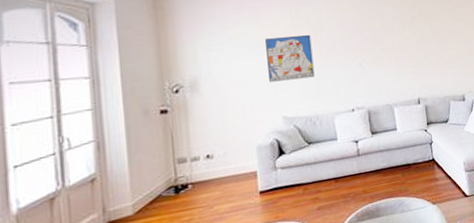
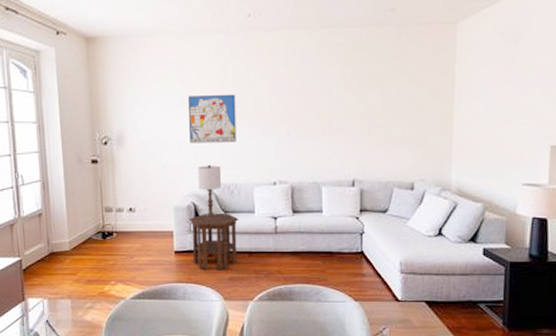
side table: none [274,144,325,206] -> present [190,214,239,270]
lamp: none [279,100,304,152] -> present [198,164,222,218]

